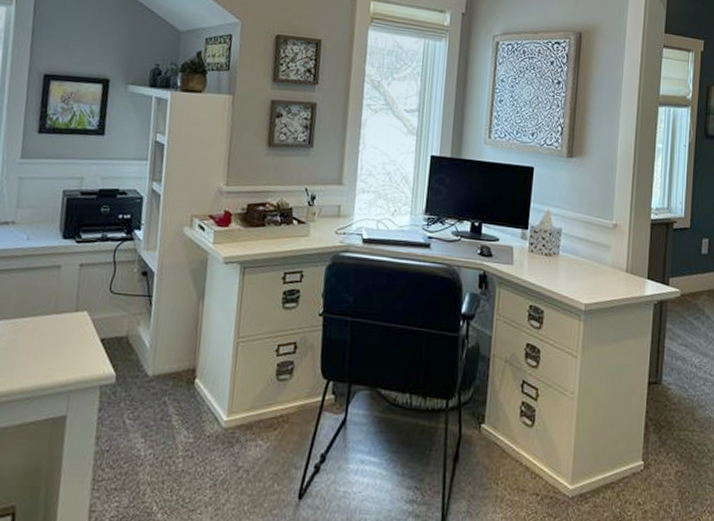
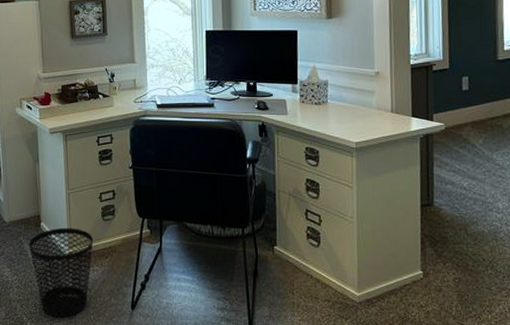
wastebasket: none [174,387,262,507] -> present [28,227,93,317]

